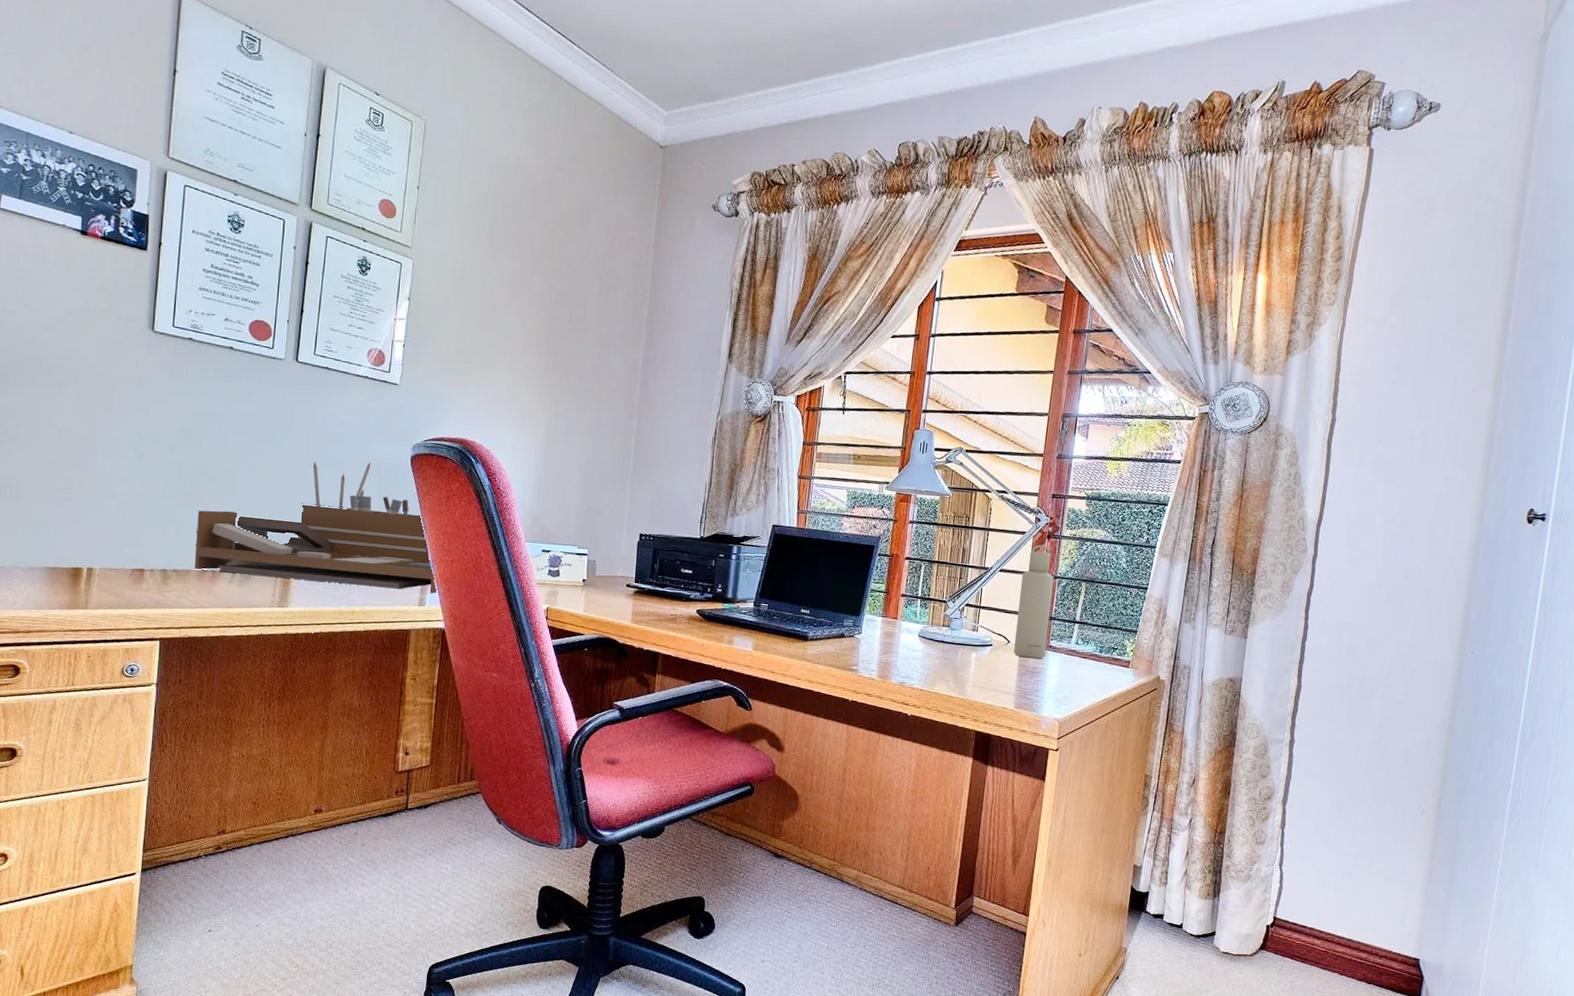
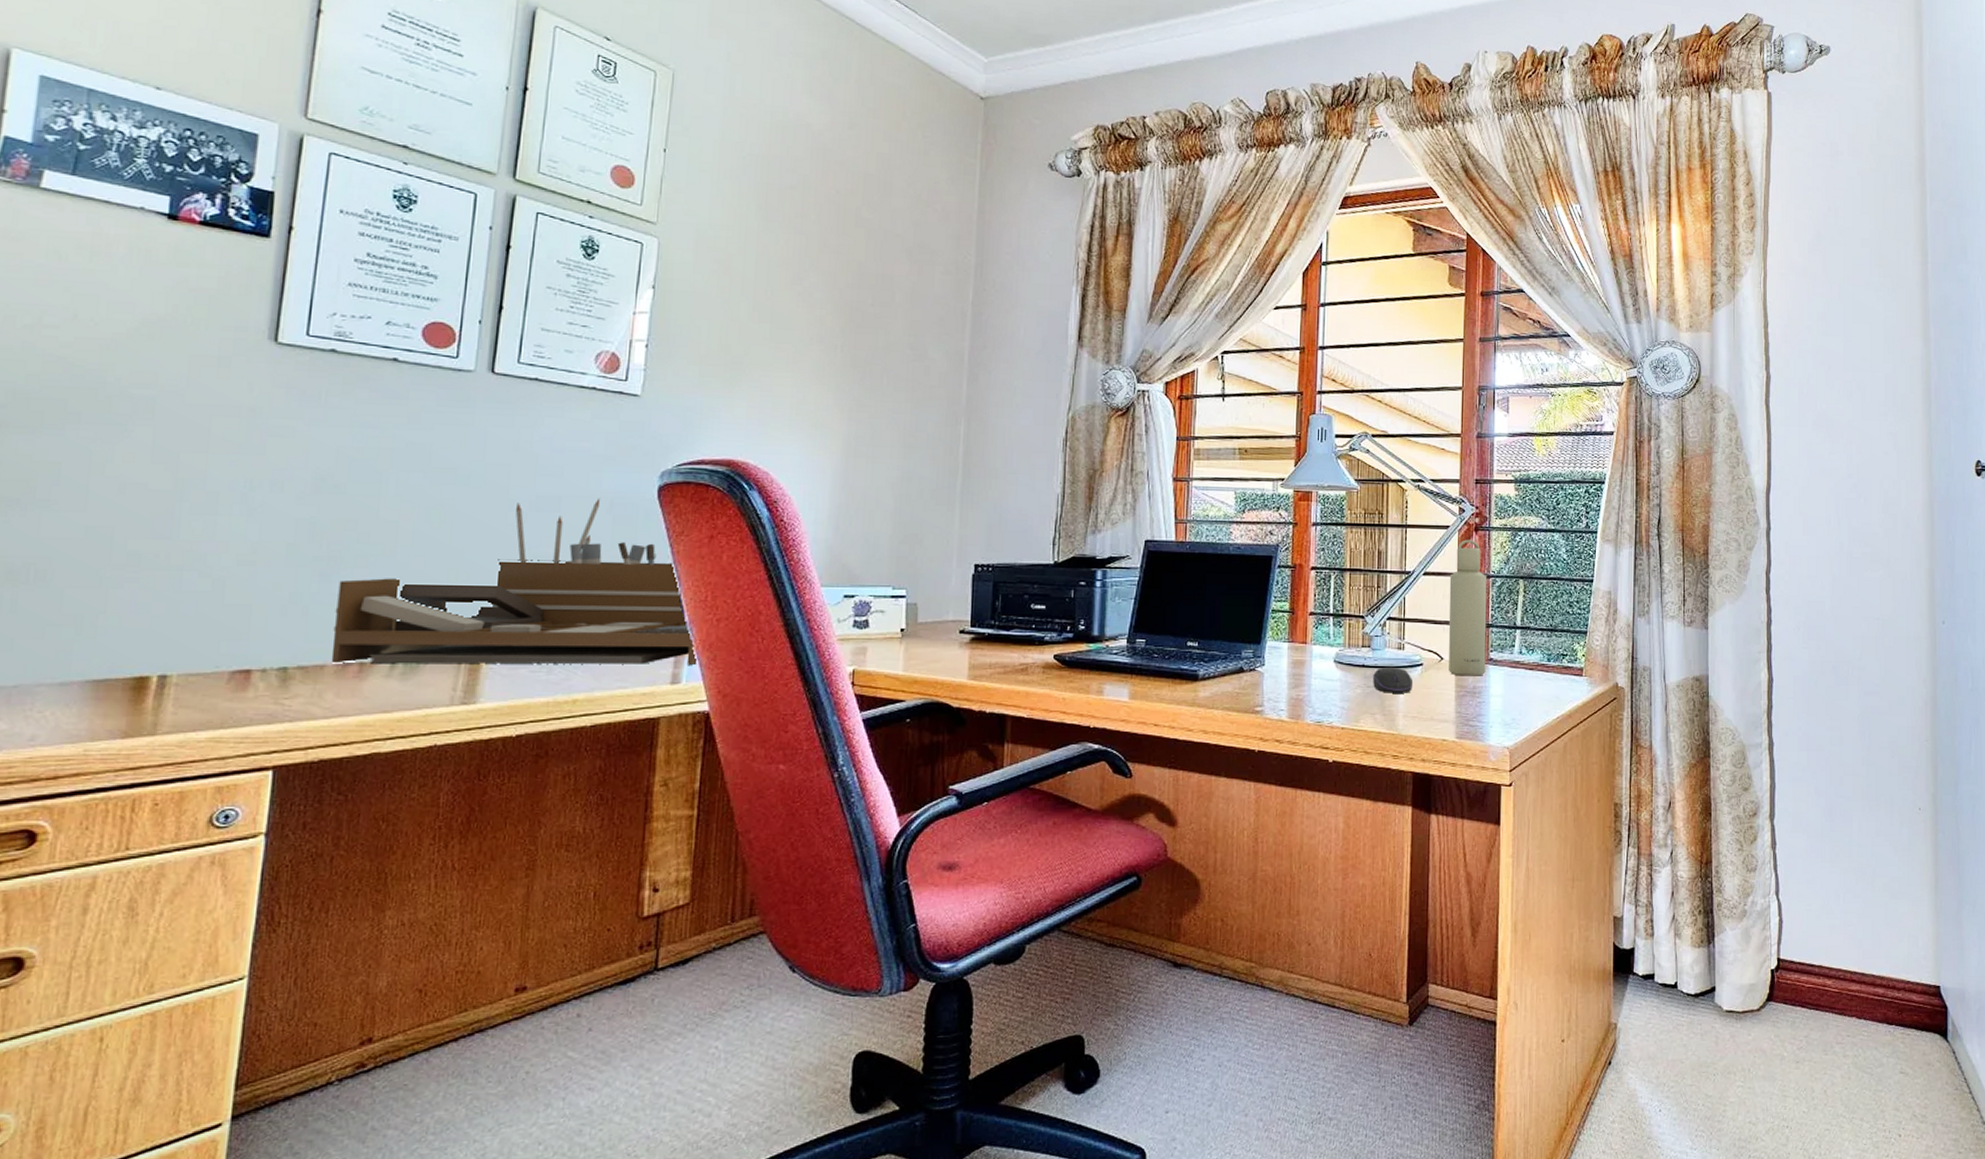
computer mouse: none [949,644,983,667] -> present [1373,666,1414,693]

